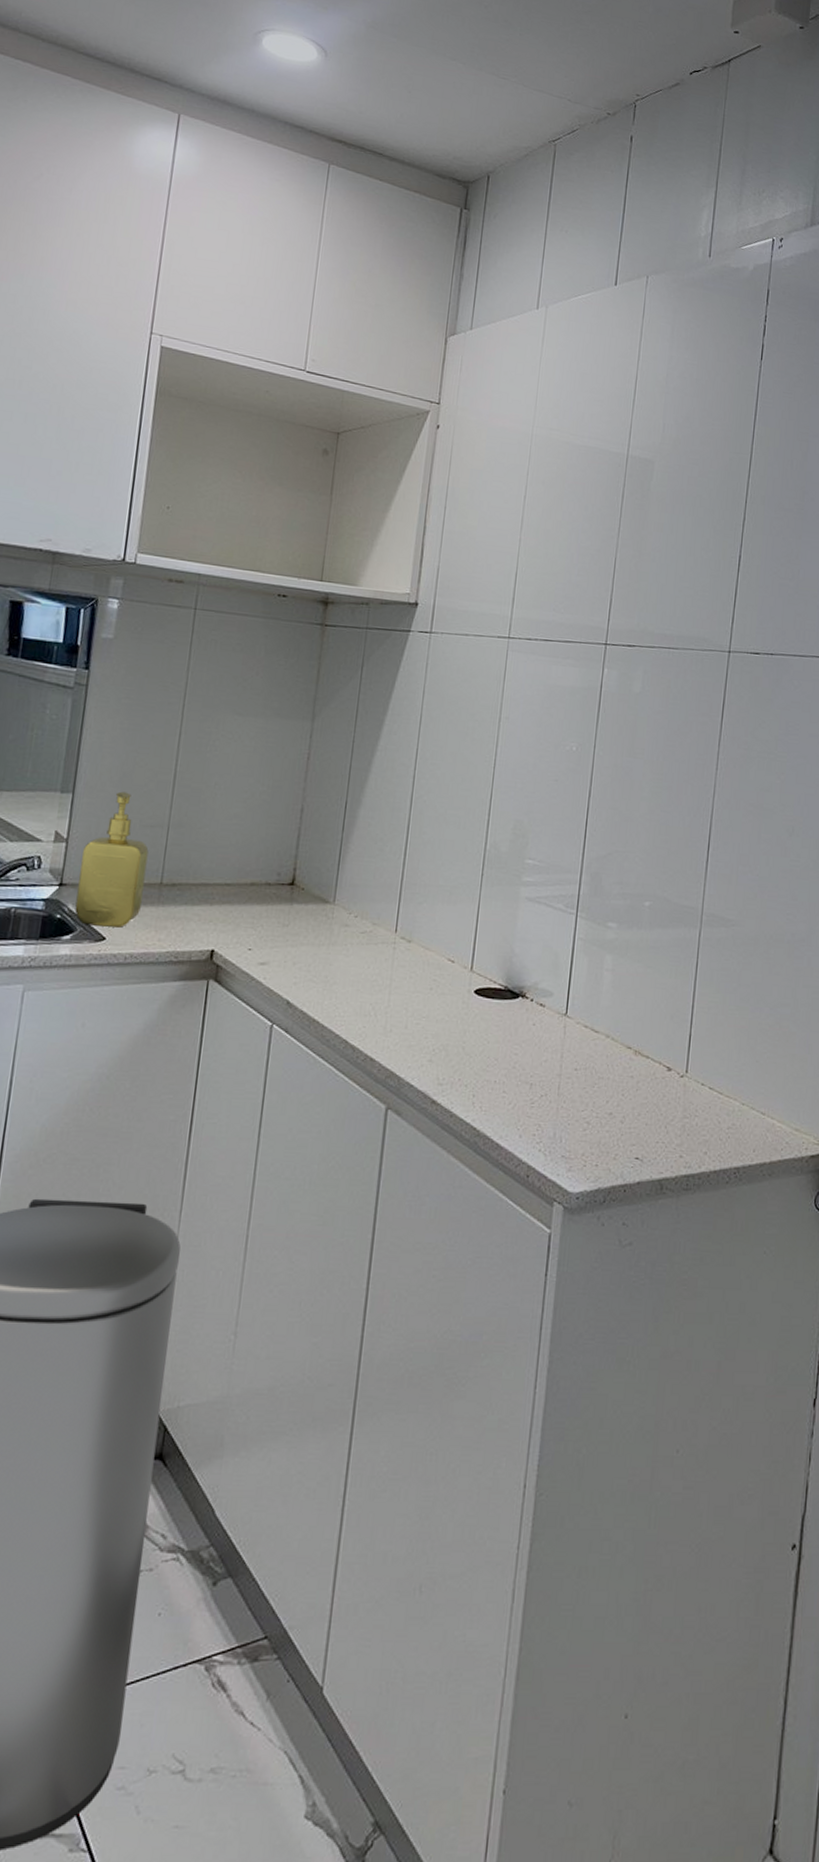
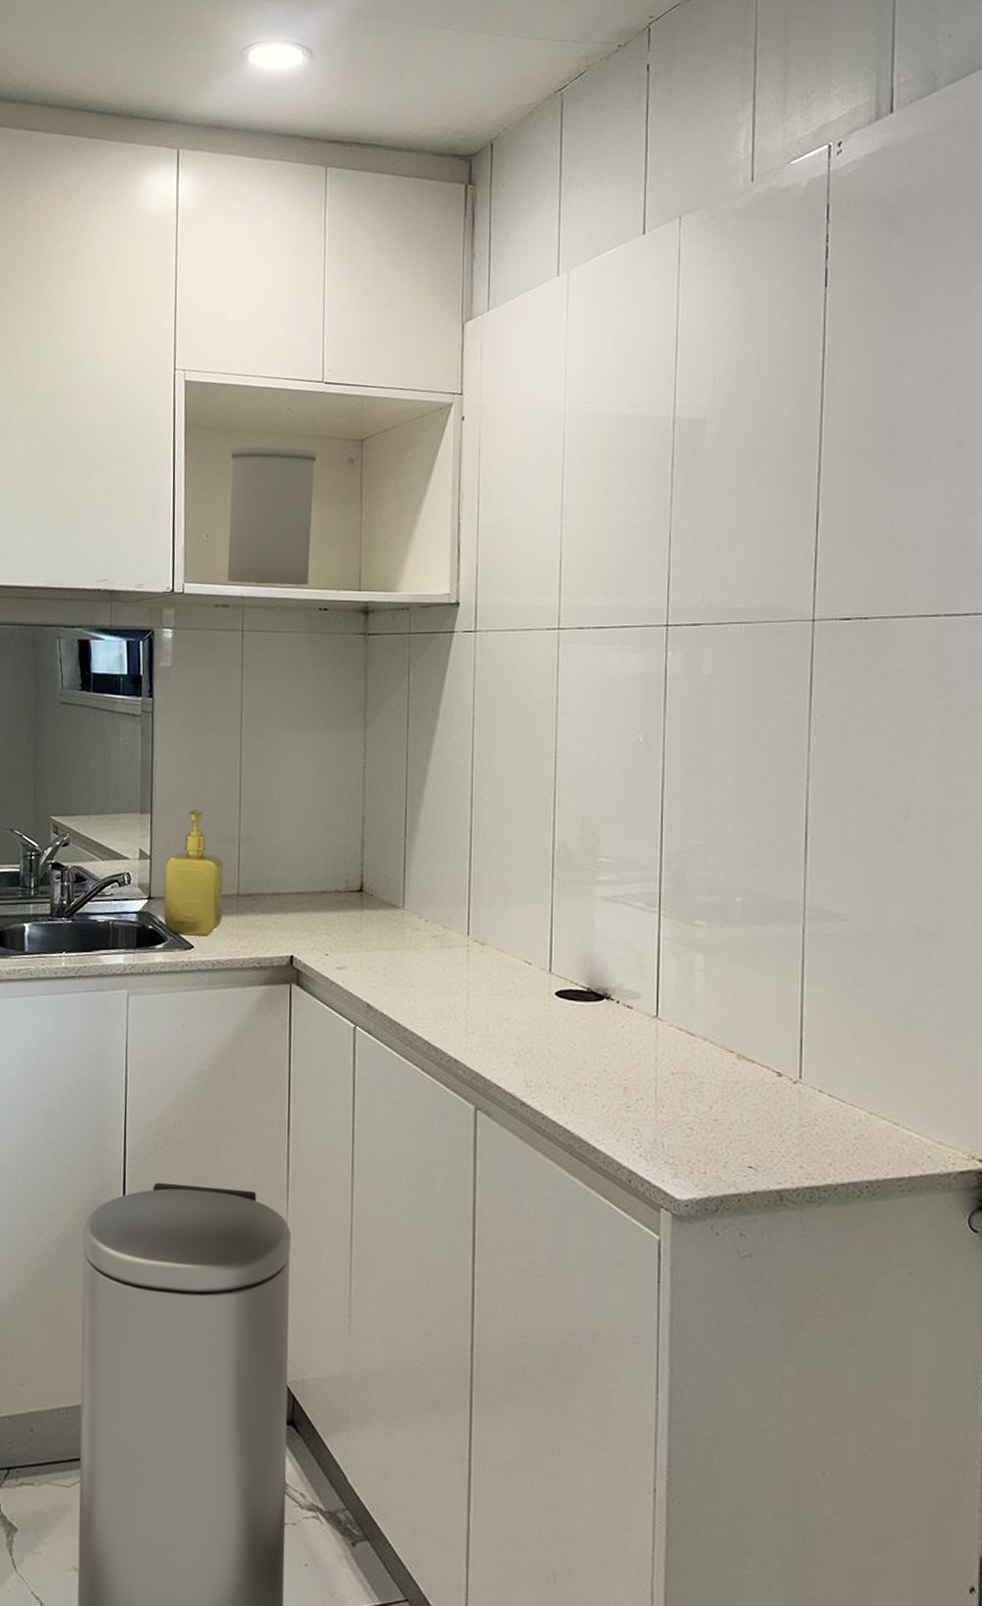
canister: none [184,421,292,569] -> present [227,446,317,584]

